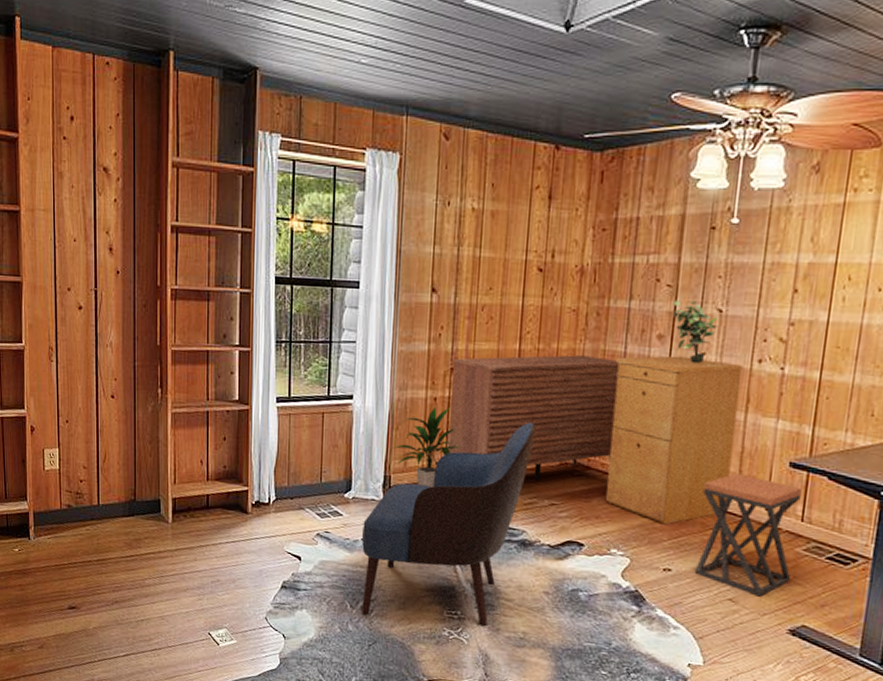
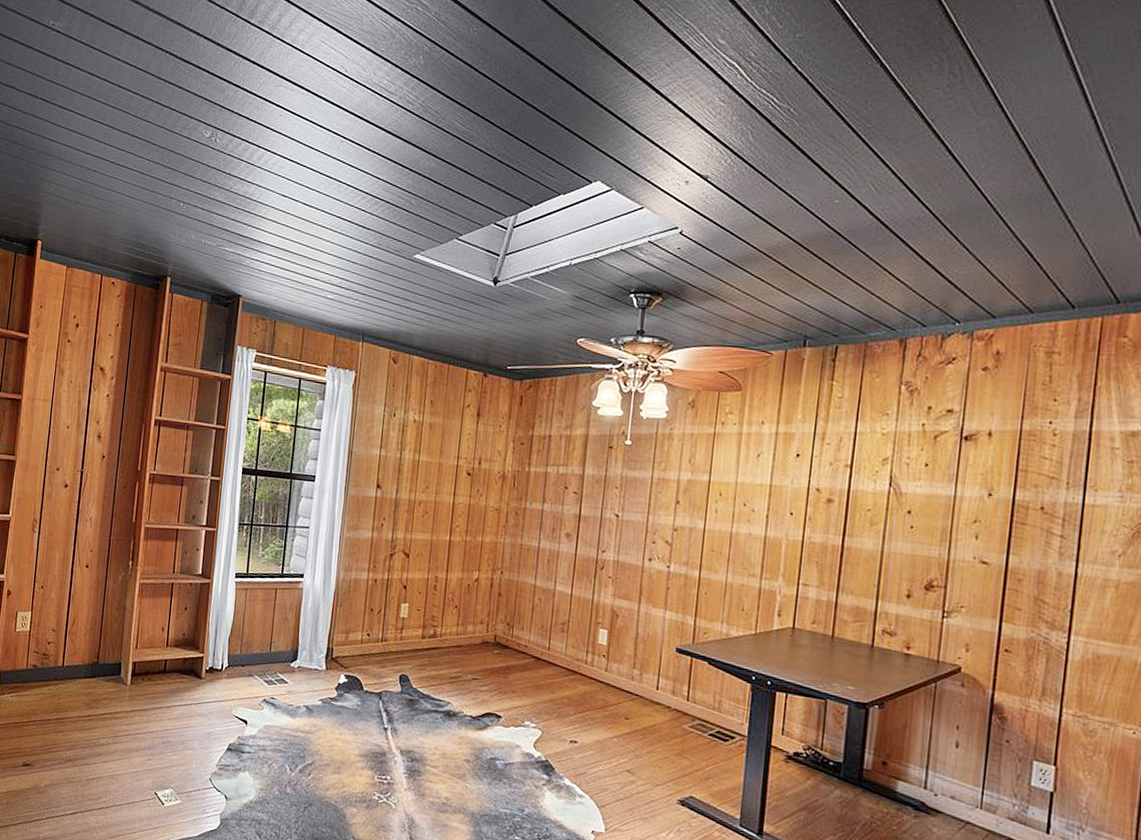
armchair: present [361,421,536,626] -> none [300,604,462,791]
indoor plant: present [392,406,461,488] -> none [336,586,396,660]
sideboard: present [448,355,621,481] -> none [385,545,535,657]
filing cabinet: present [605,355,743,525] -> none [520,551,636,700]
potted plant: present [673,300,718,364] -> none [578,505,615,560]
stool: present [694,473,802,597] -> none [597,656,687,769]

